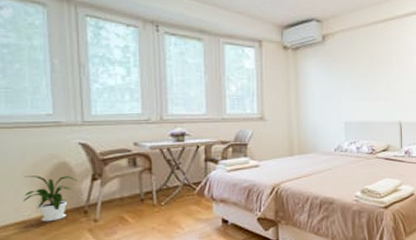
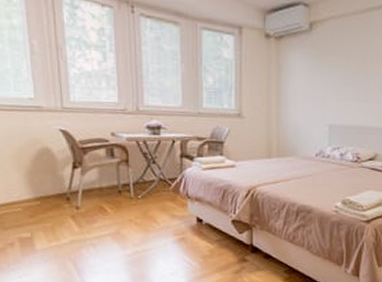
house plant: present [23,176,78,222] -> none [11,159,60,206]

